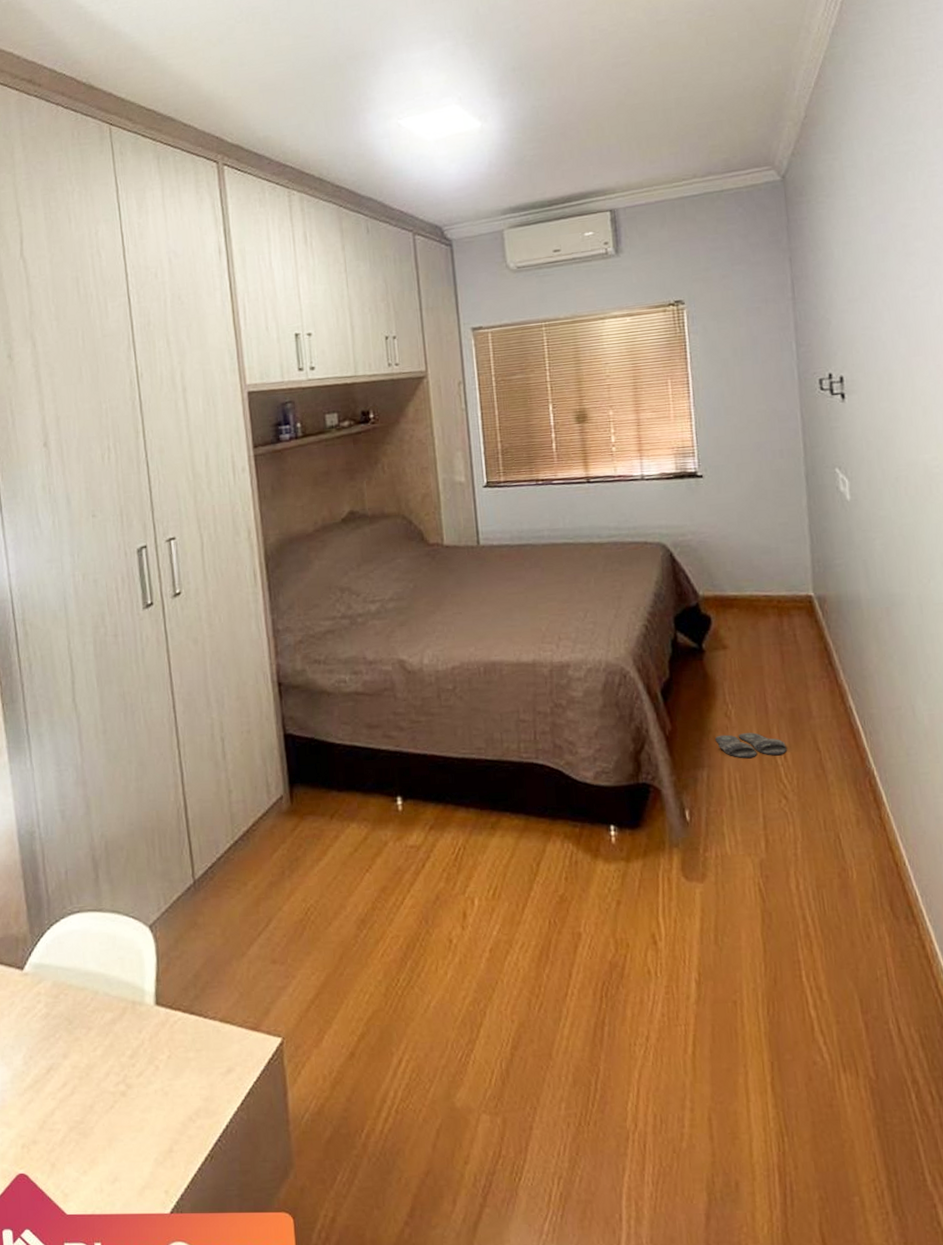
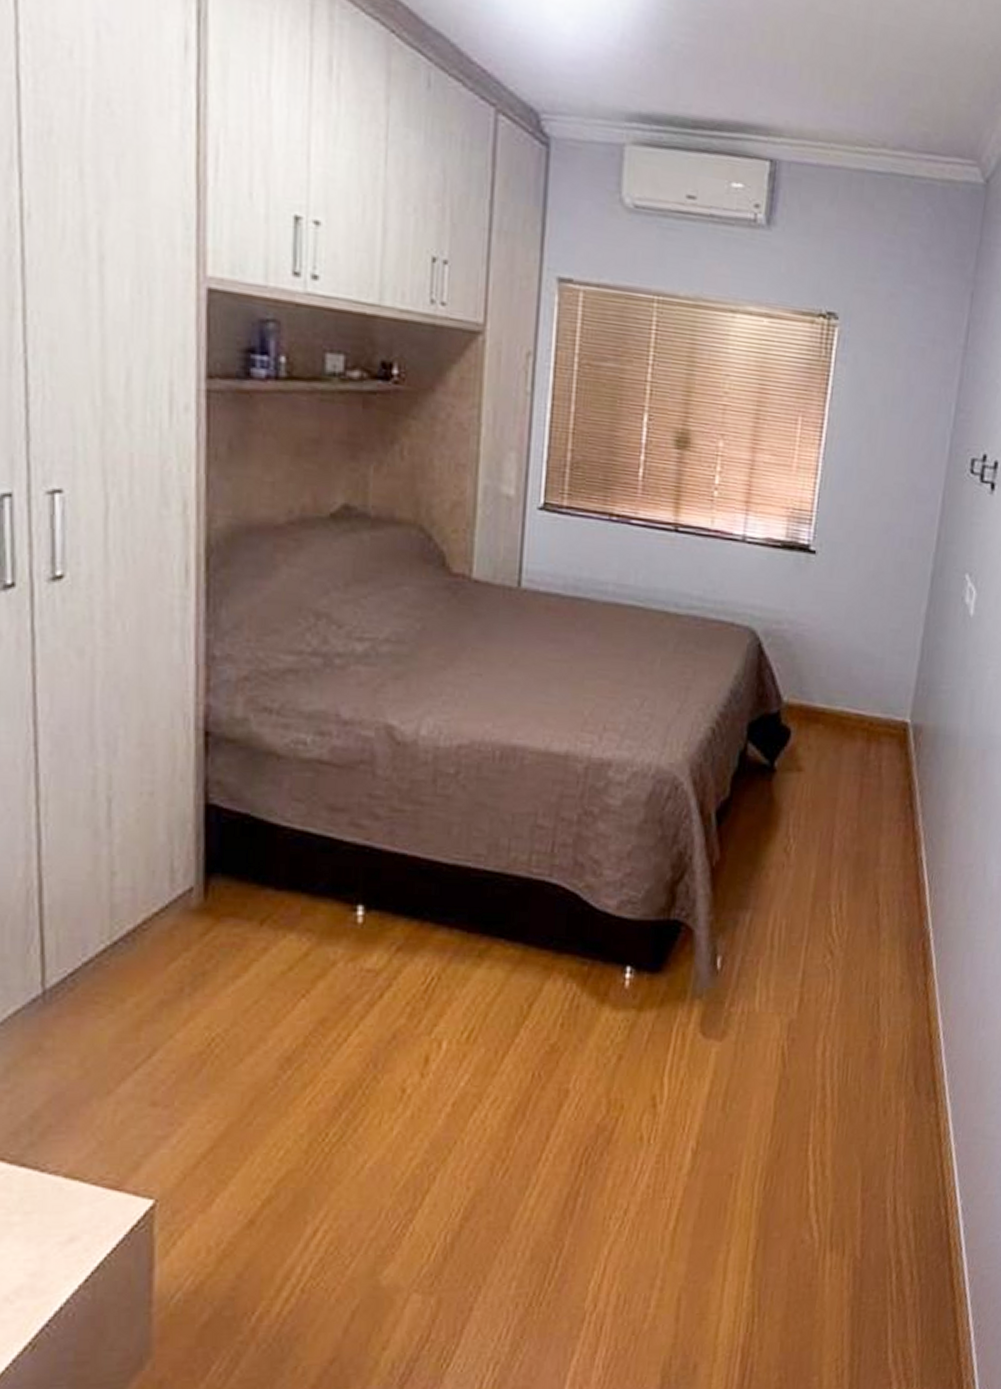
slippers: present [715,732,787,759] -> none [767,873,844,904]

